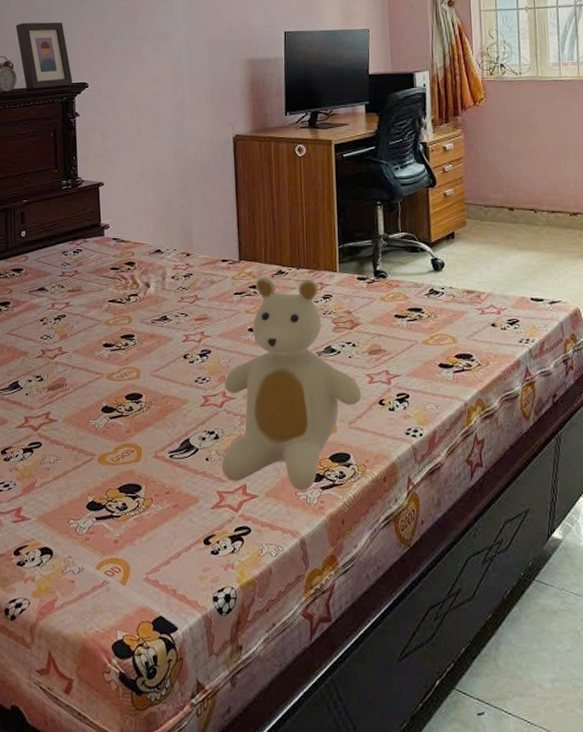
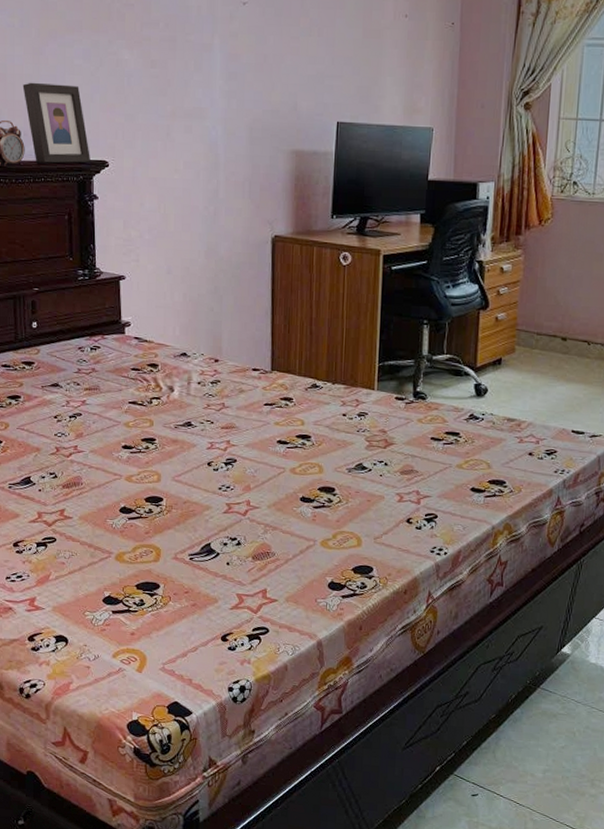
stuffed bear: present [221,276,362,491] -> none [242,389,390,598]

